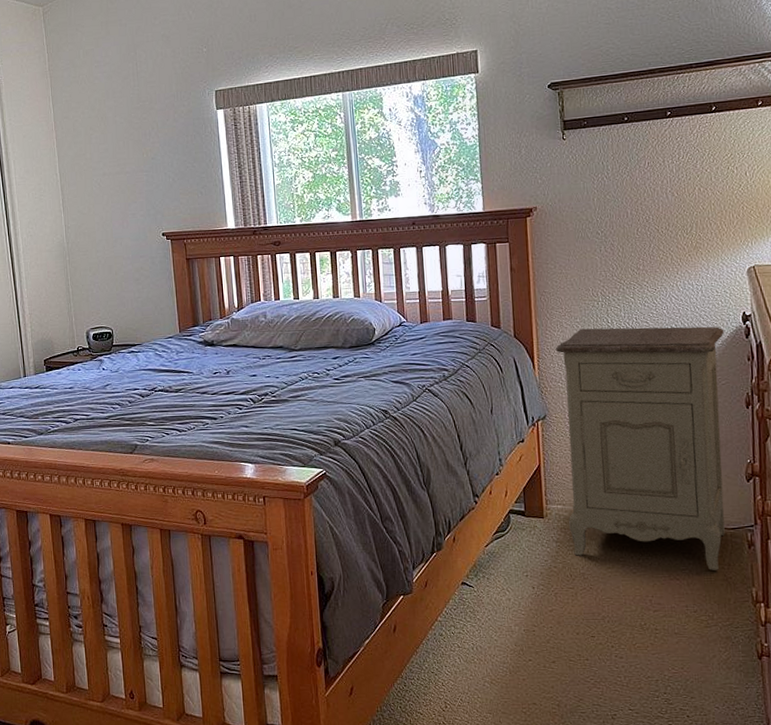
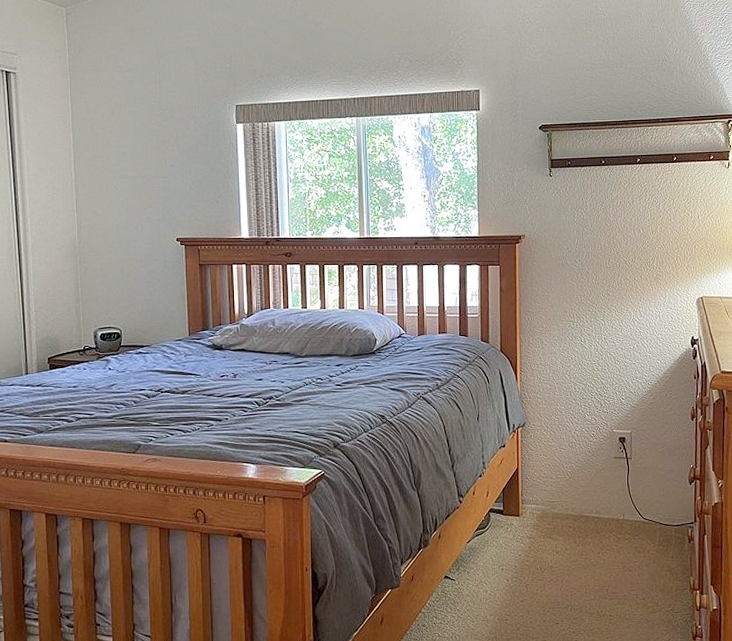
nightstand: present [556,326,725,570] -> none [536,345,676,562]

